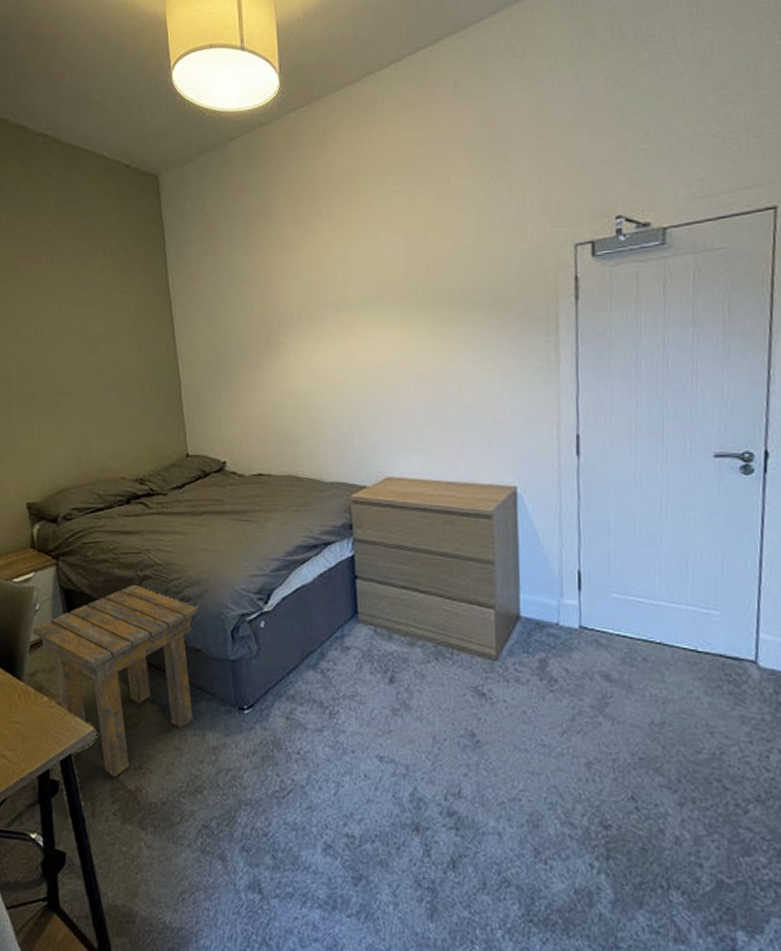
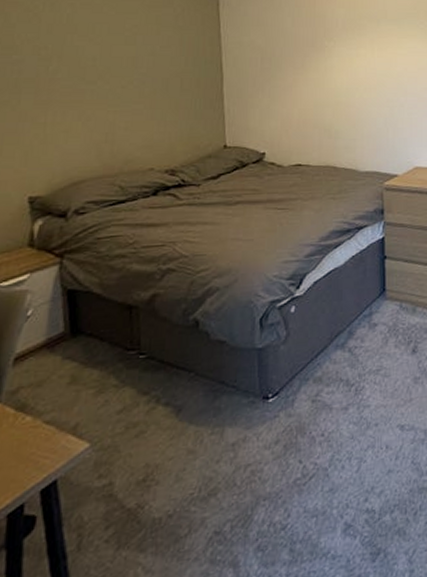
side table: present [30,584,199,778] -> none [17,279,227,498]

